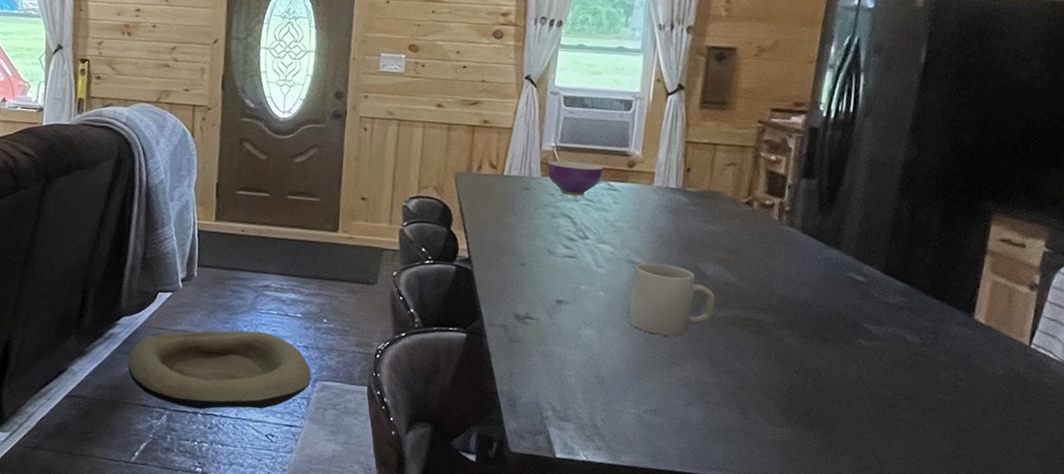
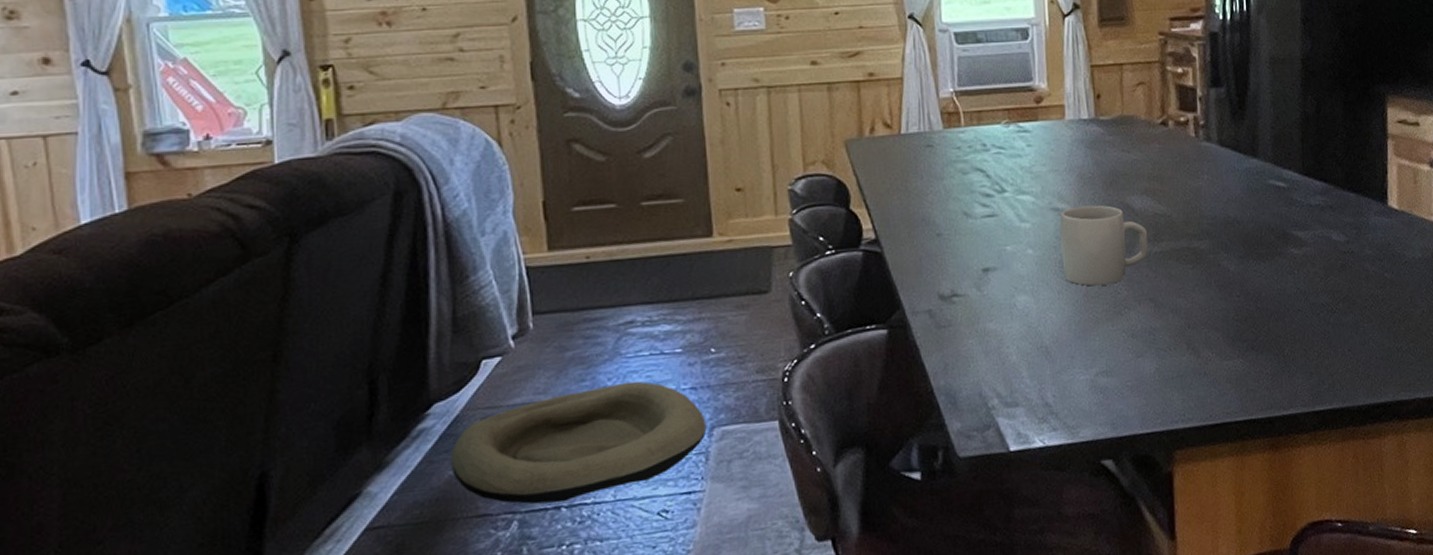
bowl: present [547,160,604,196] -> none [947,105,1011,145]

